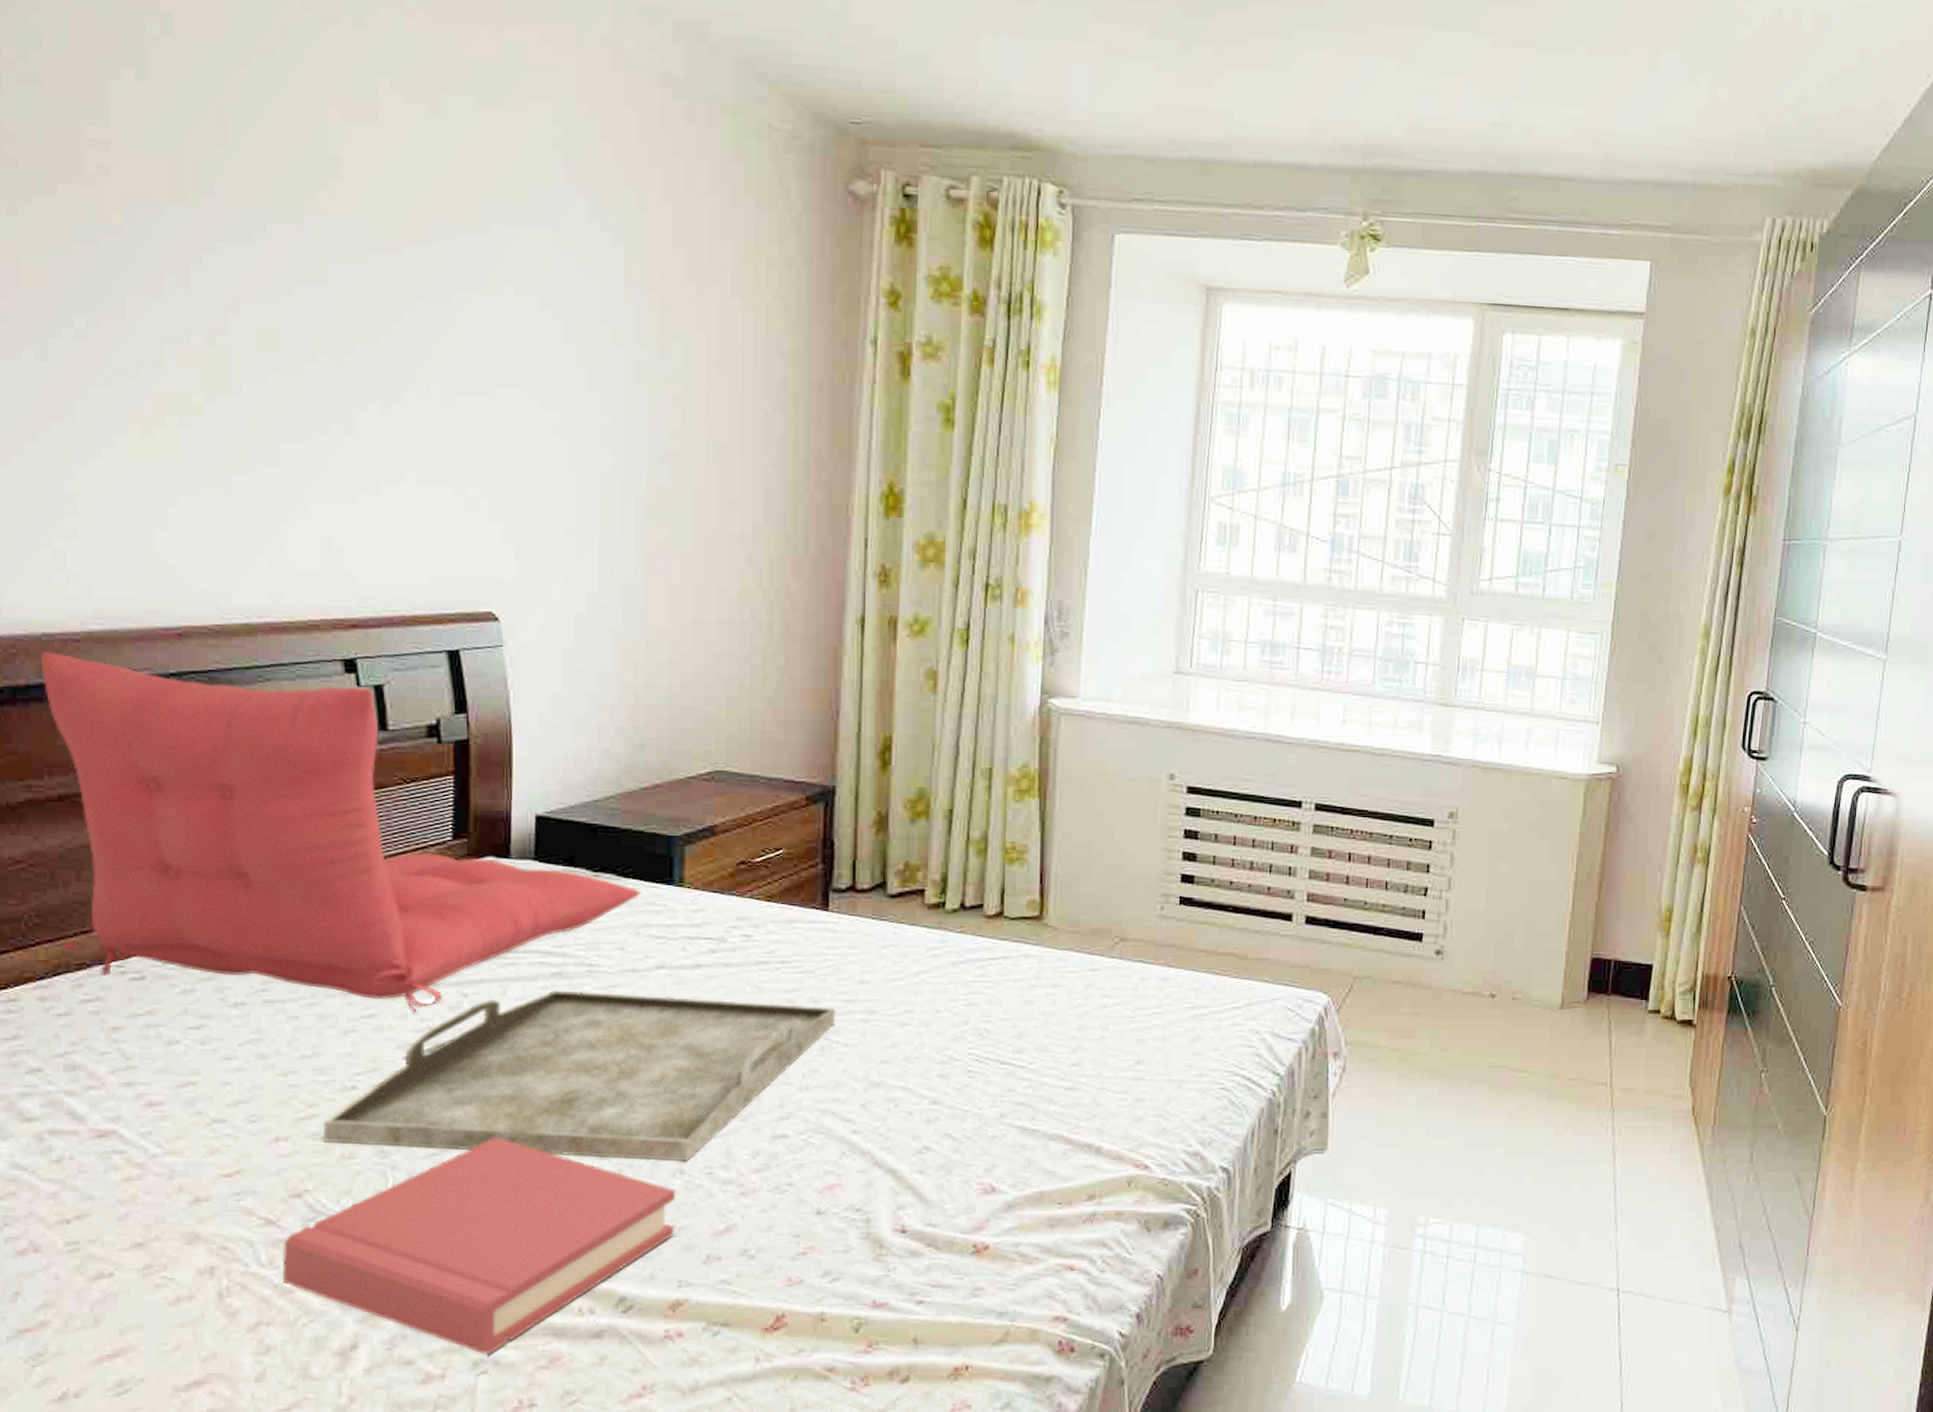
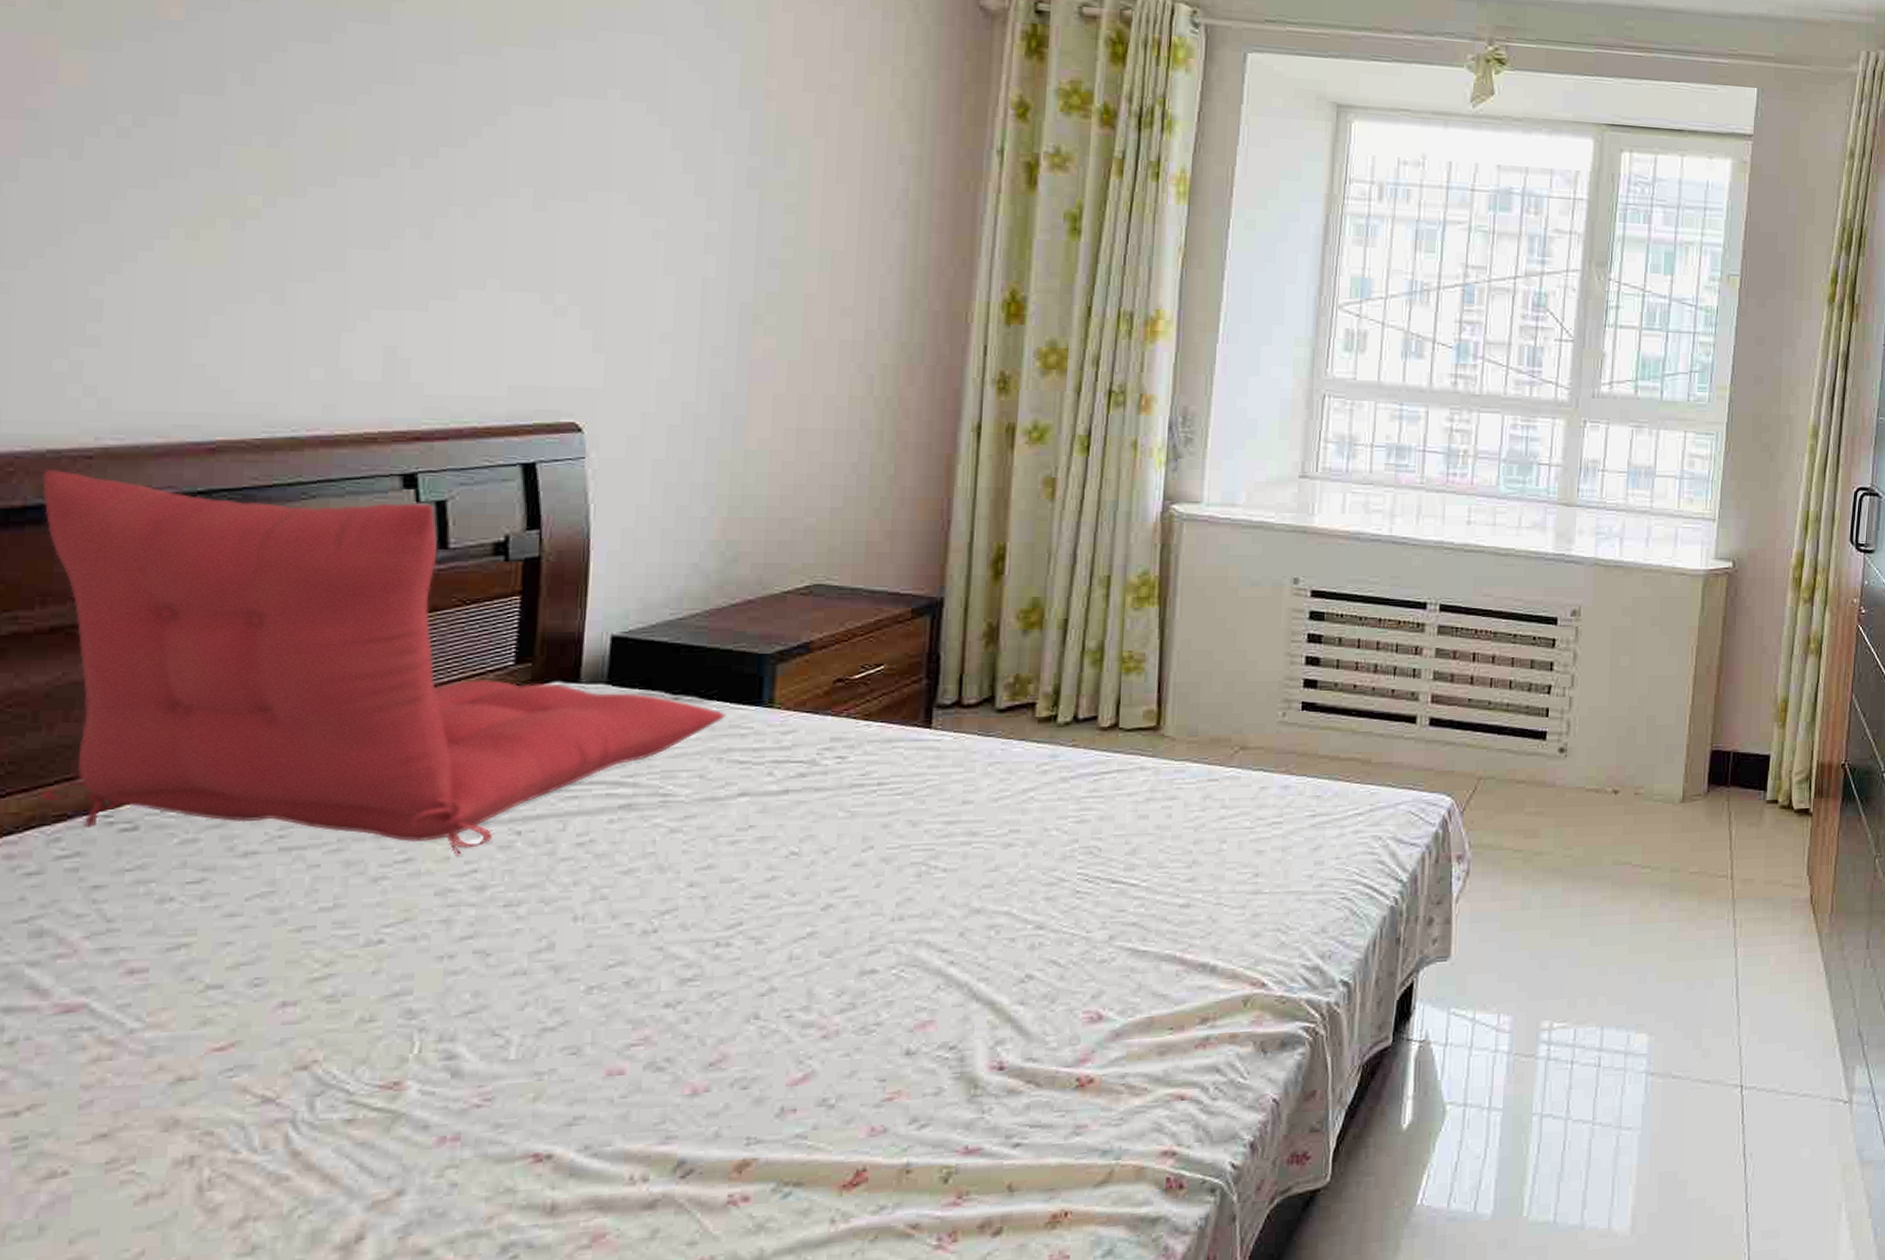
hardback book: present [282,1137,676,1356] -> none [279,989,749,1238]
serving tray: present [323,990,837,1162] -> none [339,823,936,1007]

